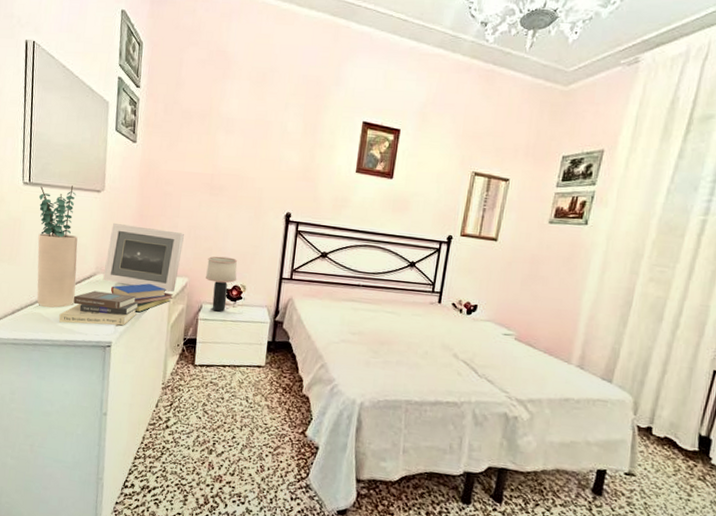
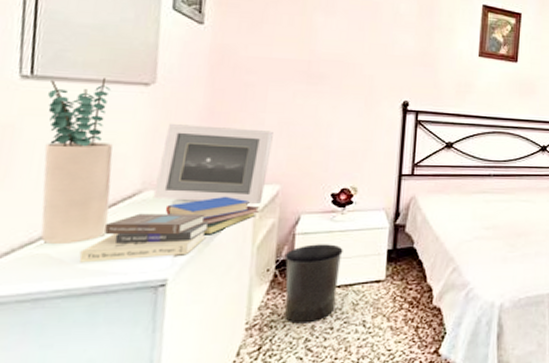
waste bin: none [189,329,233,391] -> present [284,244,343,324]
table lamp: present [206,256,237,312] -> none [304,155,346,222]

